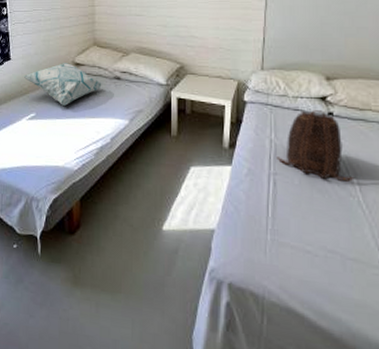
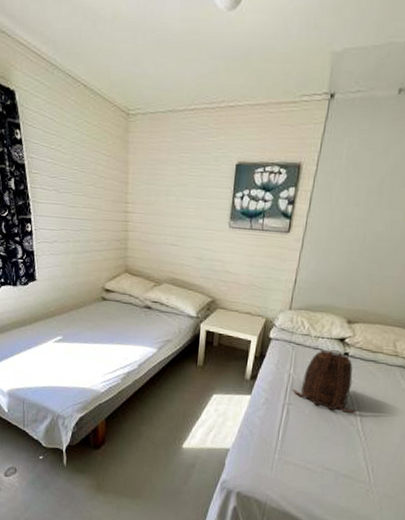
decorative pillow: present [23,63,102,106] -> none [50,288,132,331]

